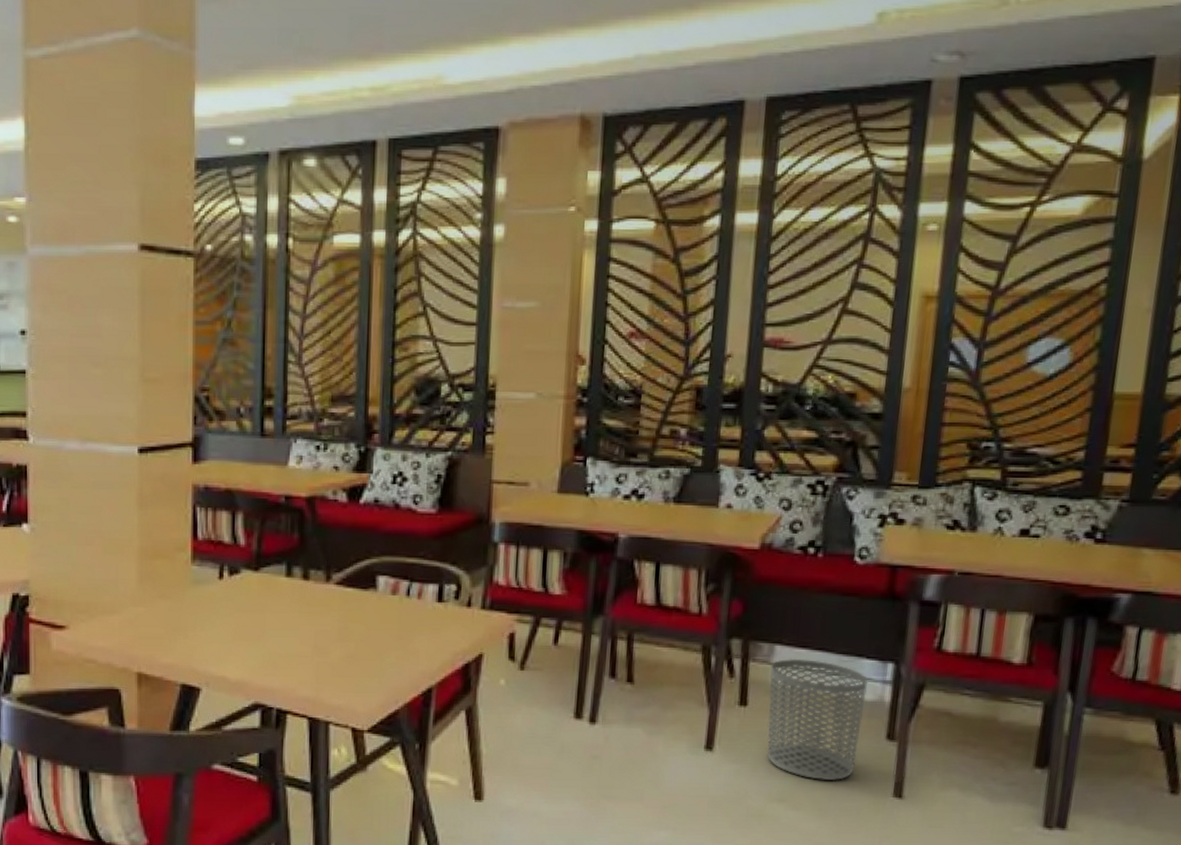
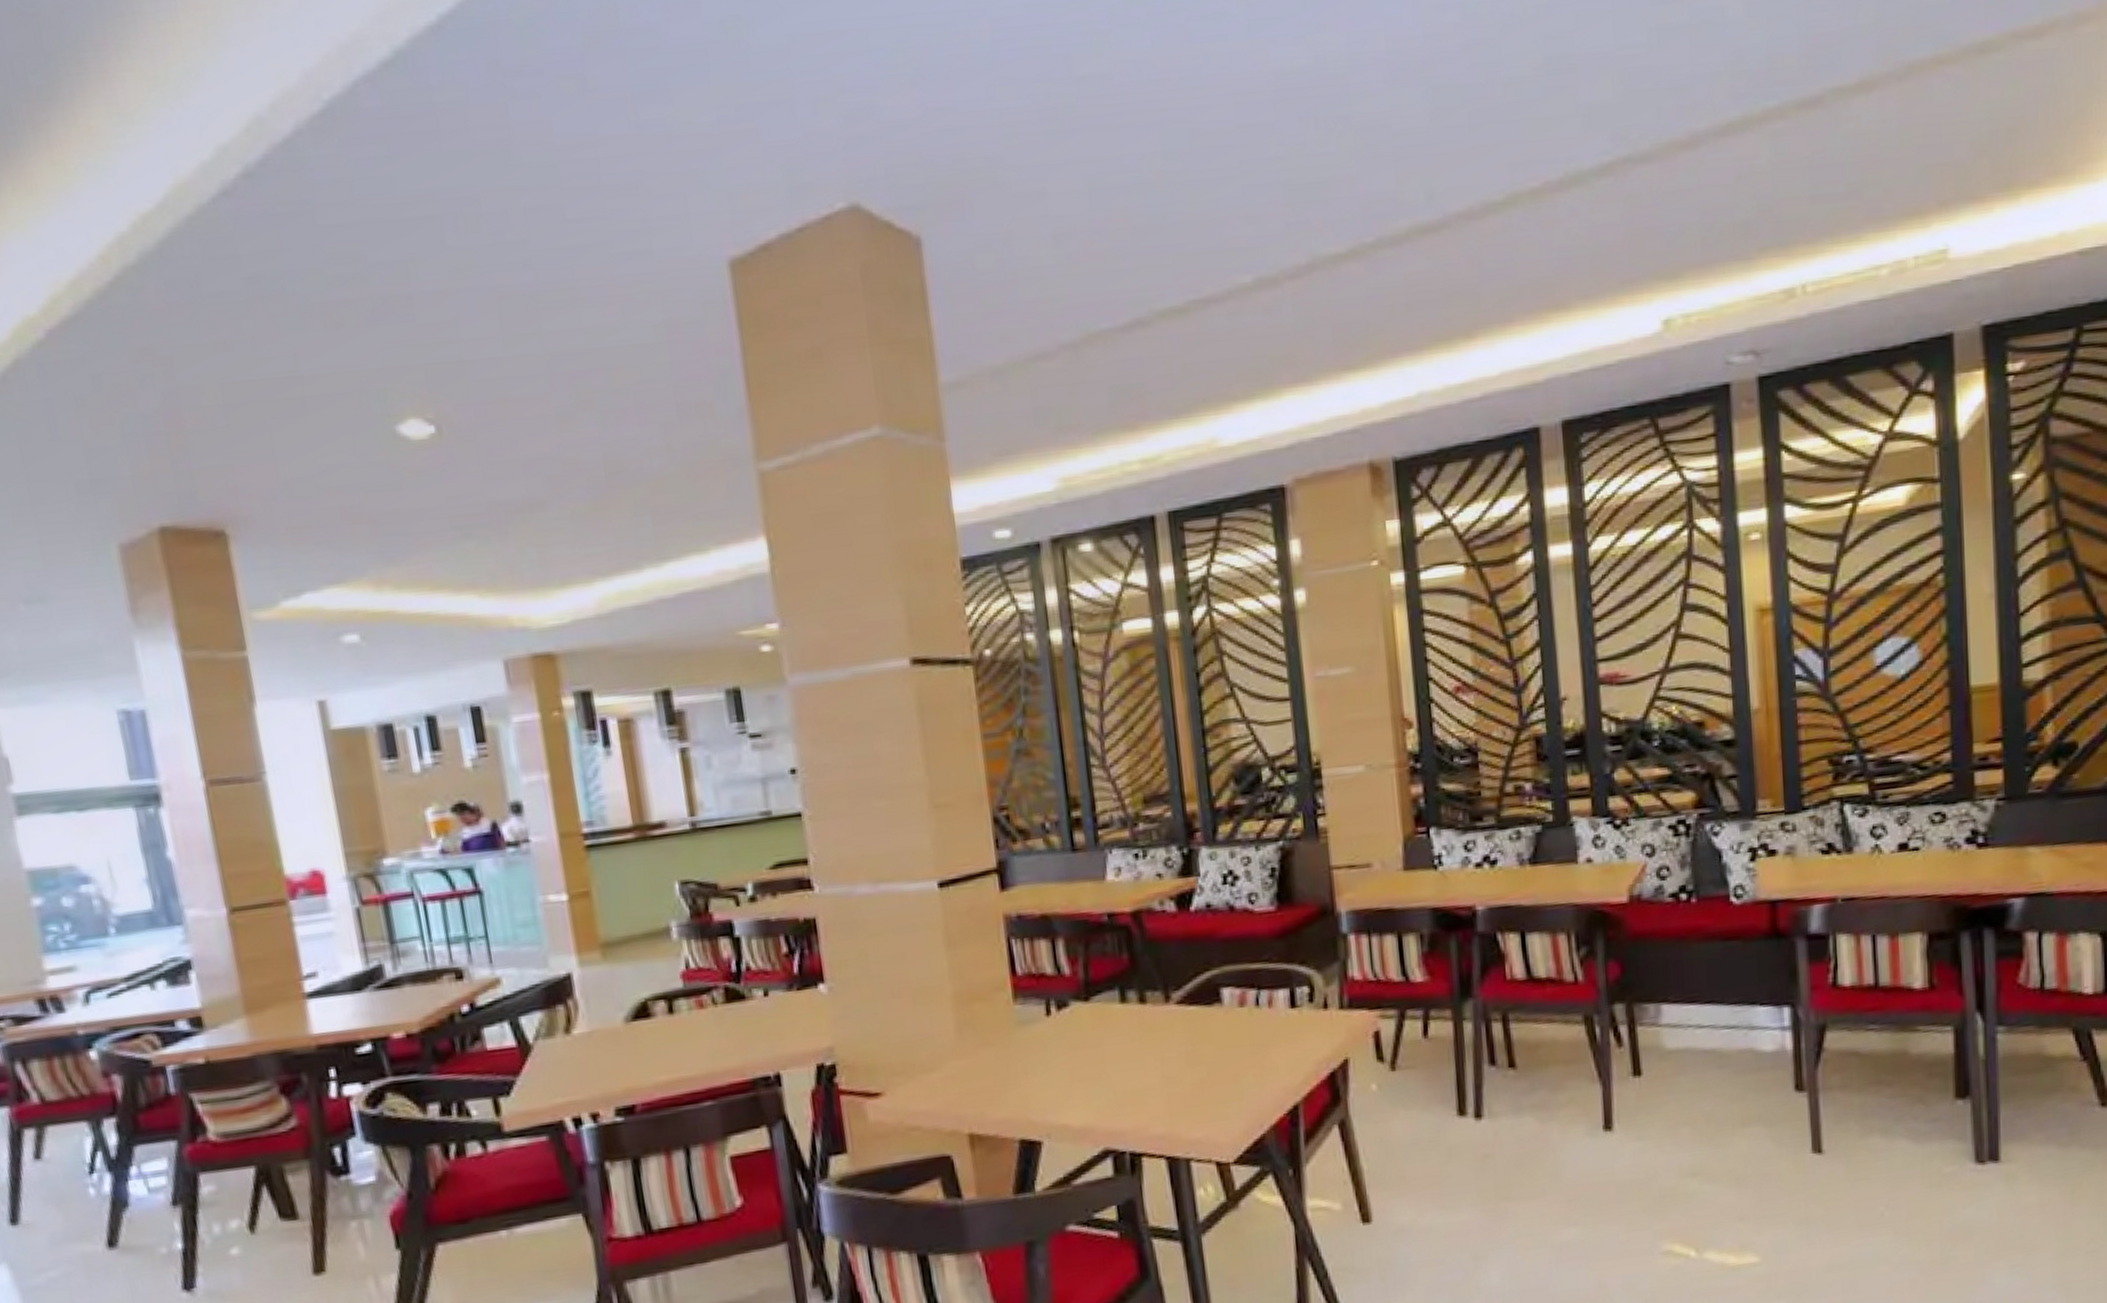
waste bin: present [766,658,868,781] -> none [1659,1015,1767,1147]

